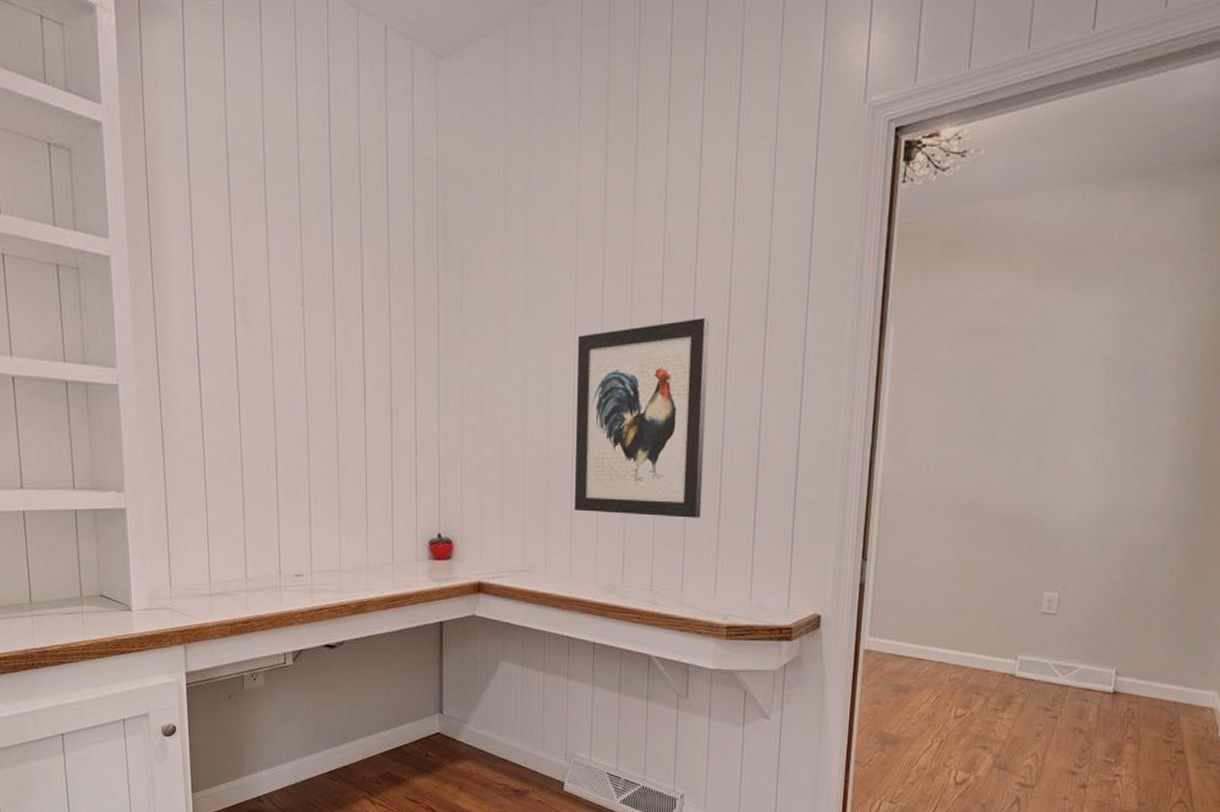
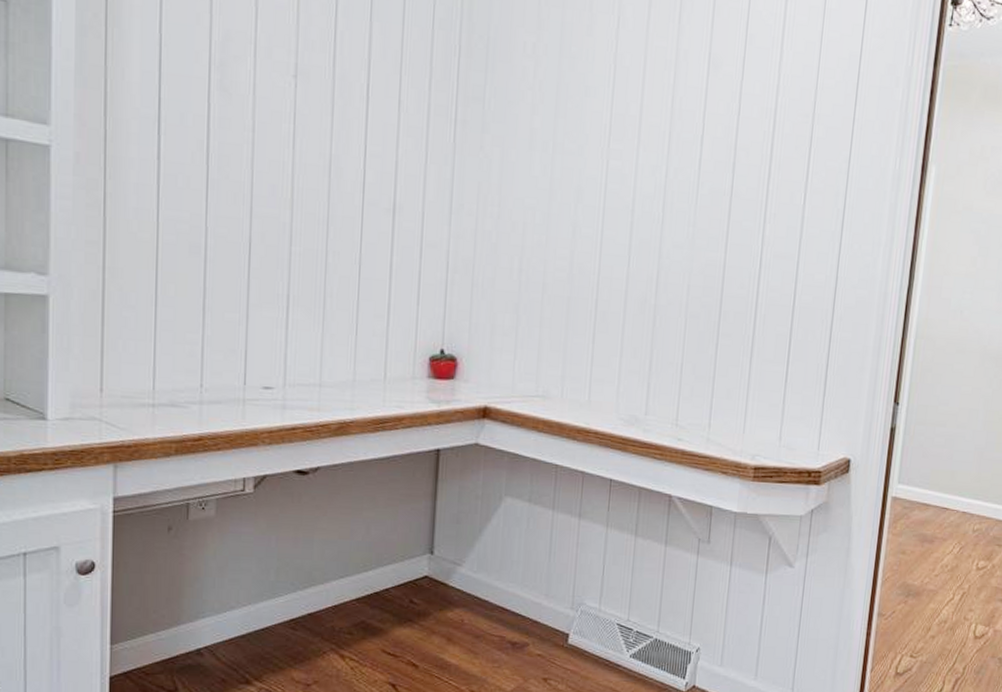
wall art: present [574,318,710,518] -> none [597,139,753,350]

